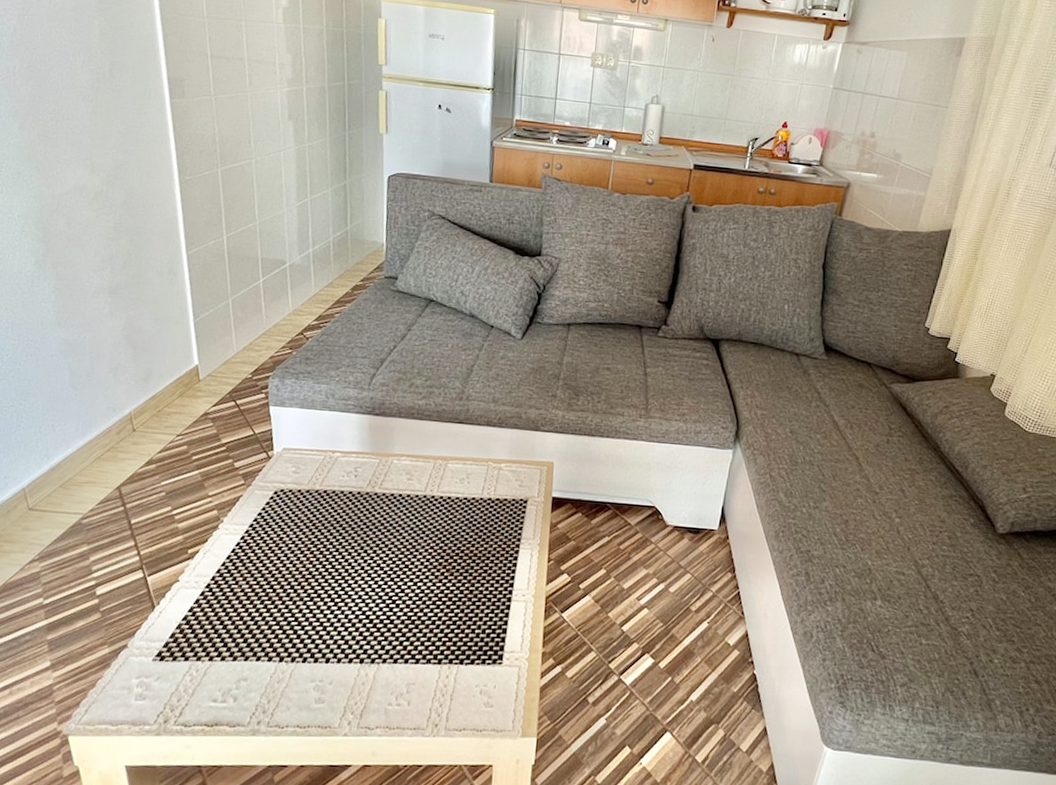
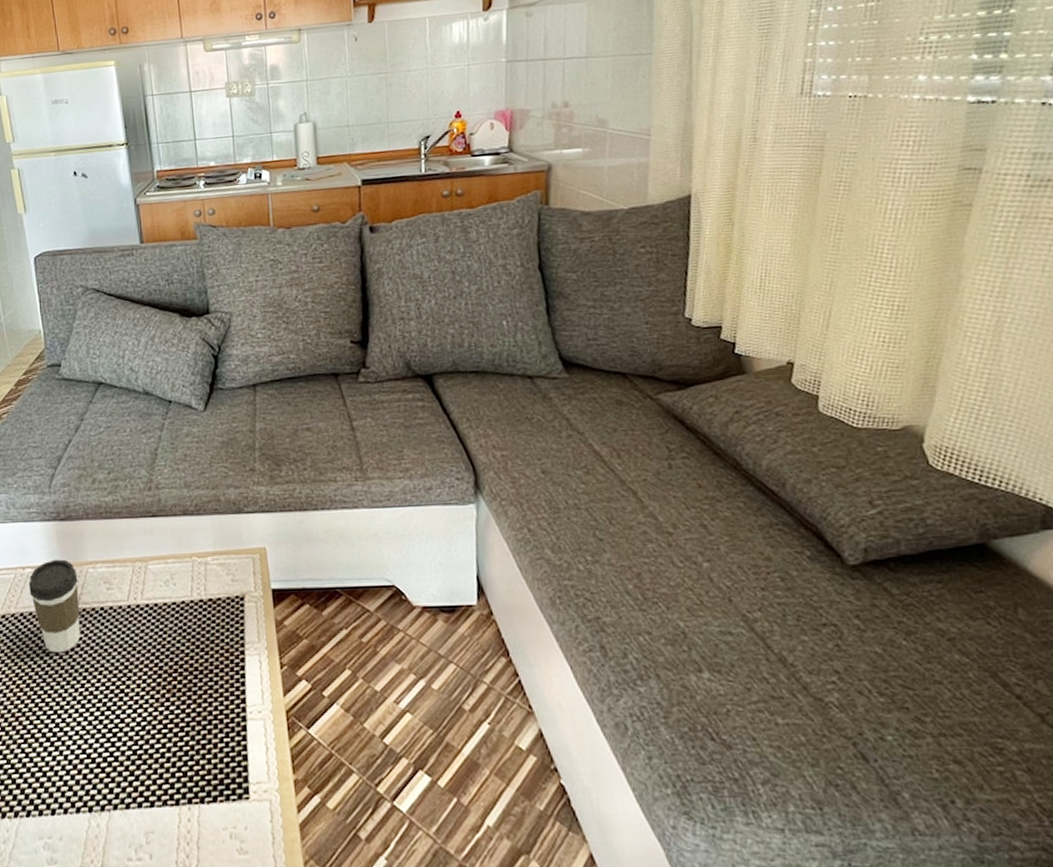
coffee cup: none [335,448,383,529] -> present [28,559,81,653]

